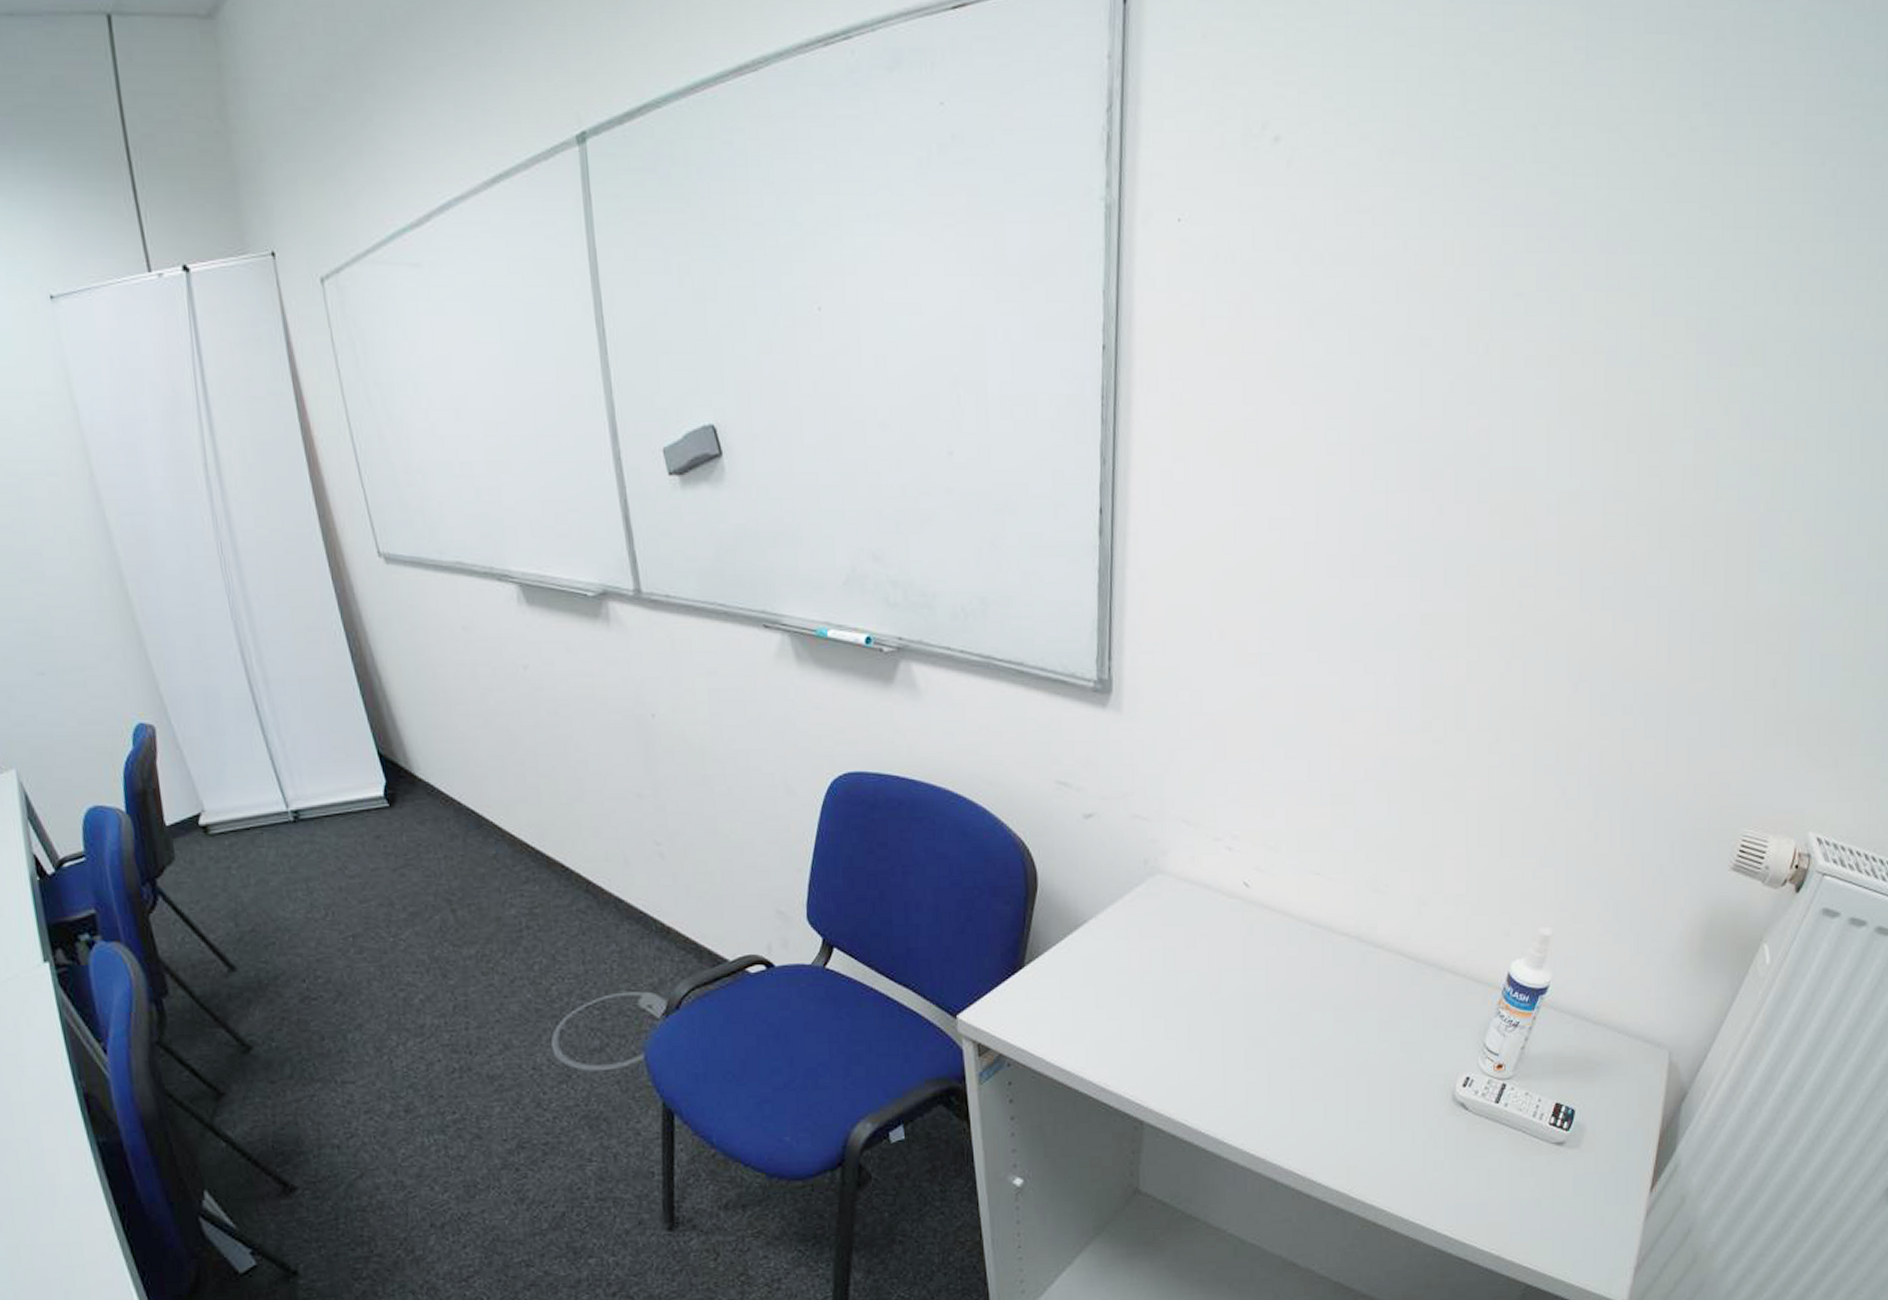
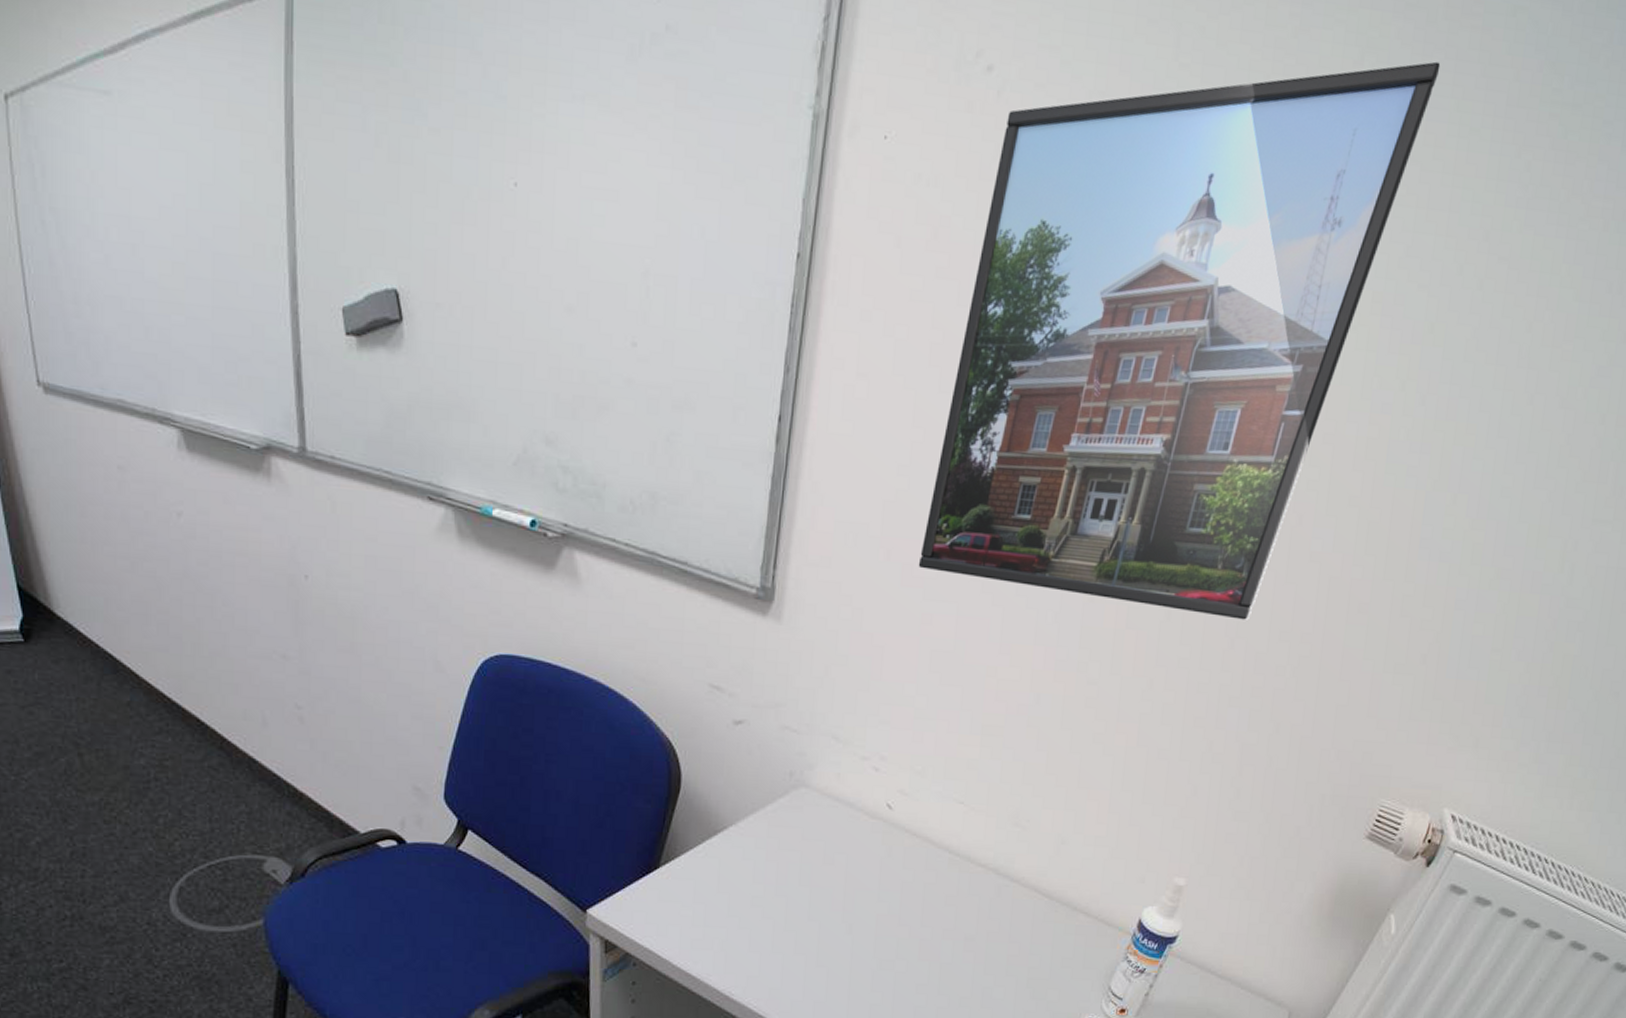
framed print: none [1252,78,1734,663] -> present [918,61,1441,620]

